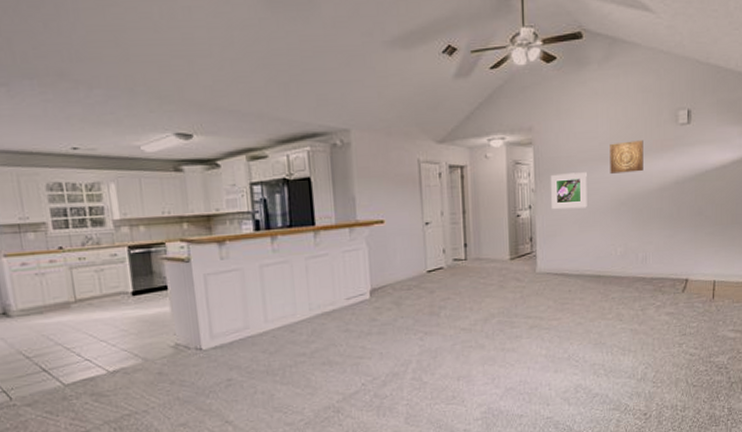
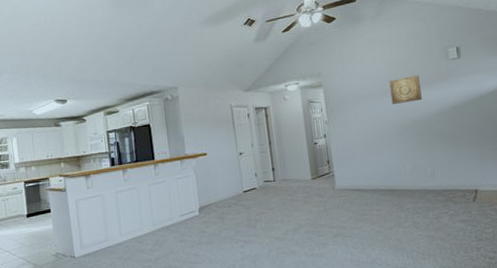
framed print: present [551,172,587,210] -> none [340,105,375,137]

